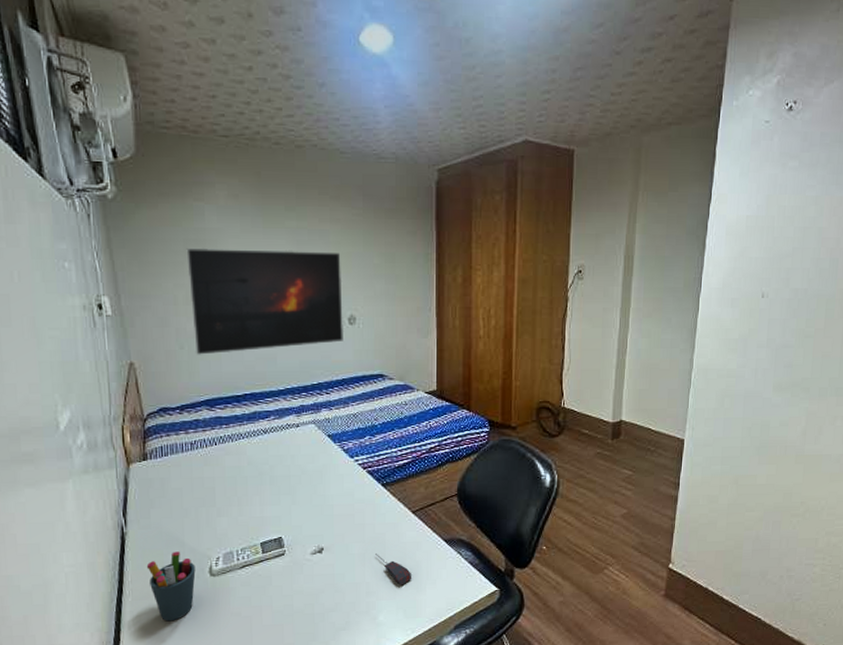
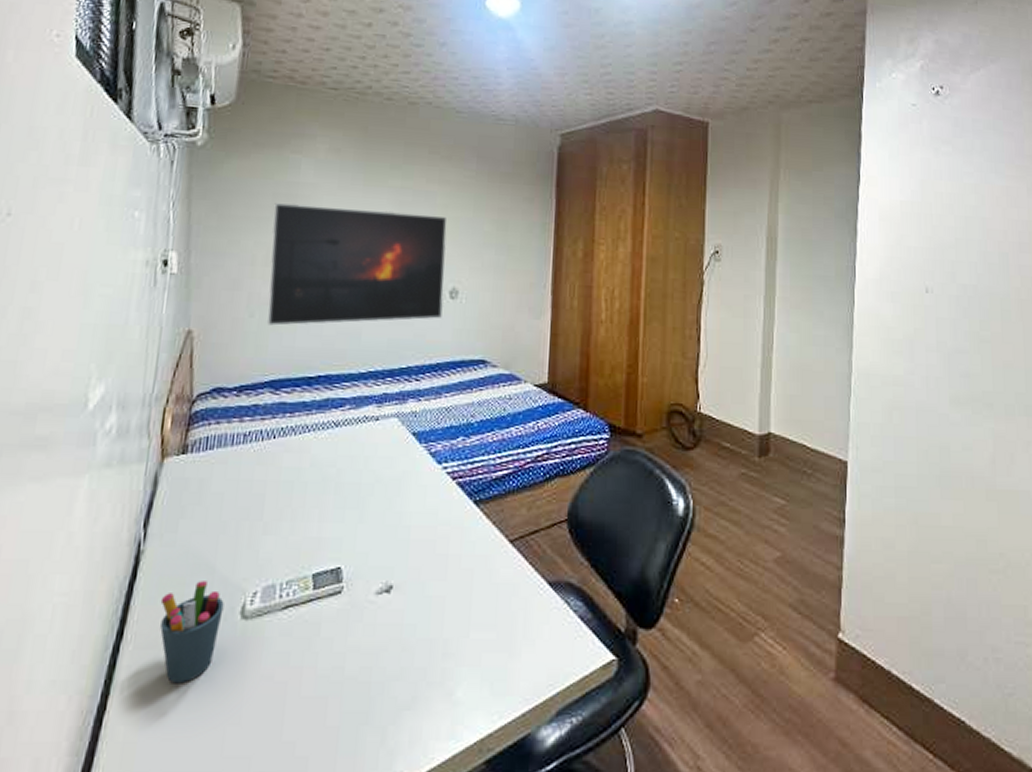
computer mouse: present [376,554,412,585] -> none [459,598,505,646]

